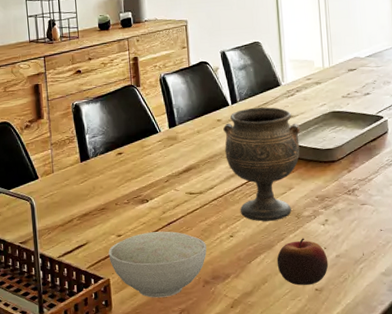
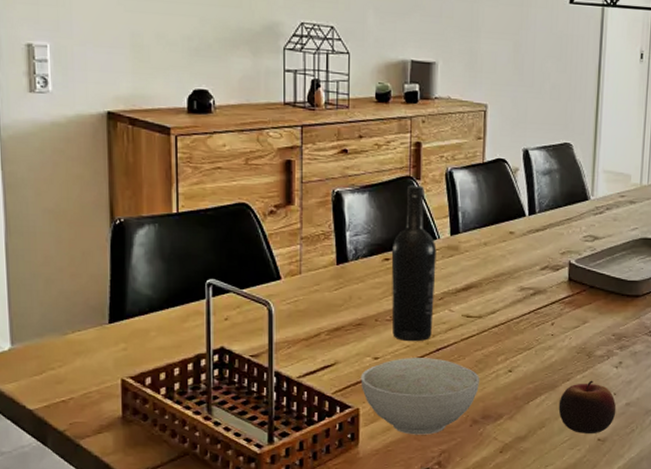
wine bottle: none [122,91,163,220] -> present [391,185,437,342]
goblet: present [223,107,301,222] -> none [514,222,605,357]

